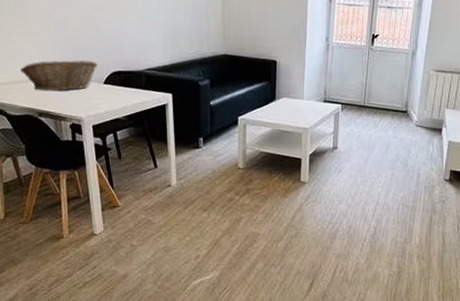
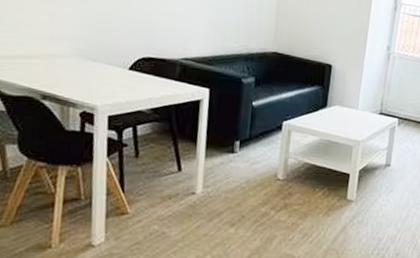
fruit basket: present [20,59,98,91] -> none [27,36,125,73]

